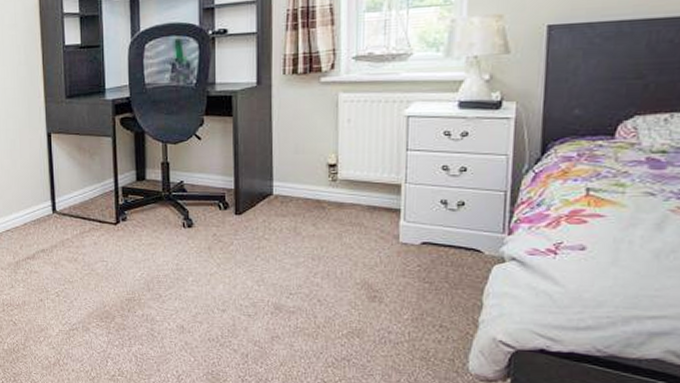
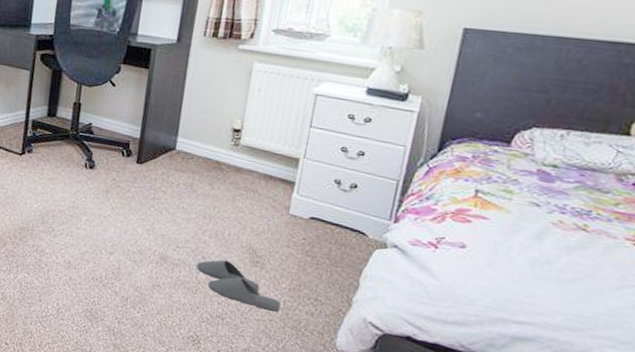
slippers: none [313,300,405,345] -> present [196,260,281,312]

